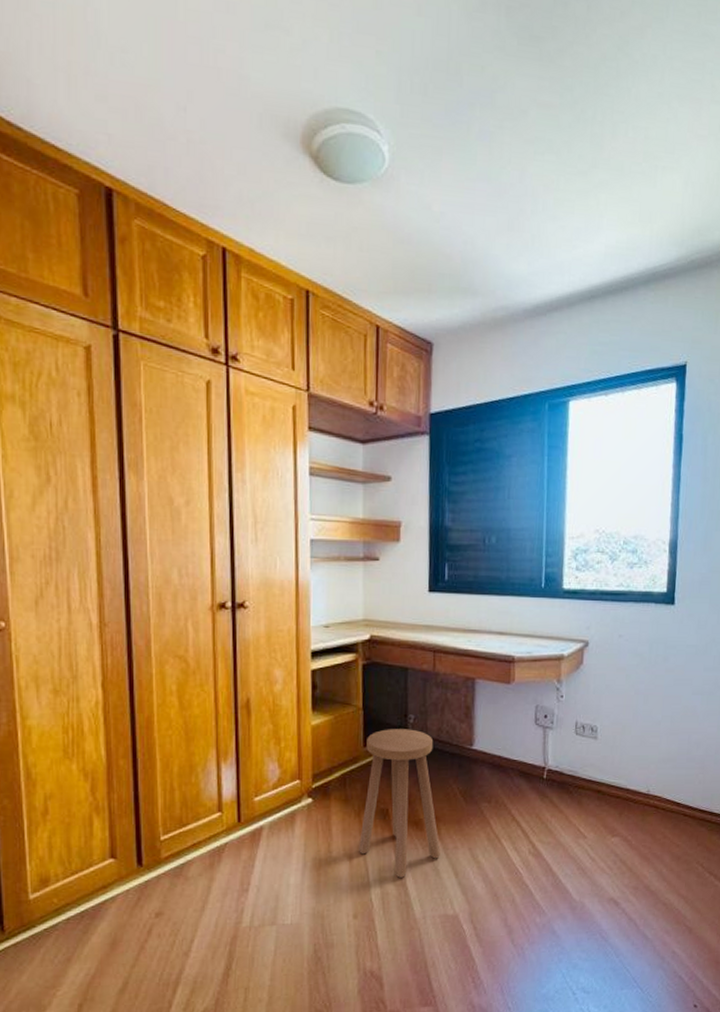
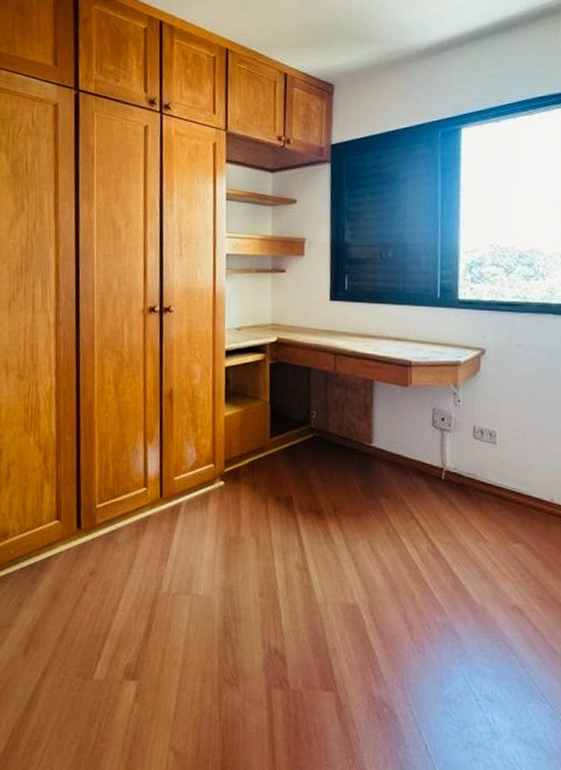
stool: present [359,729,440,878] -> none [265,423,341,563]

